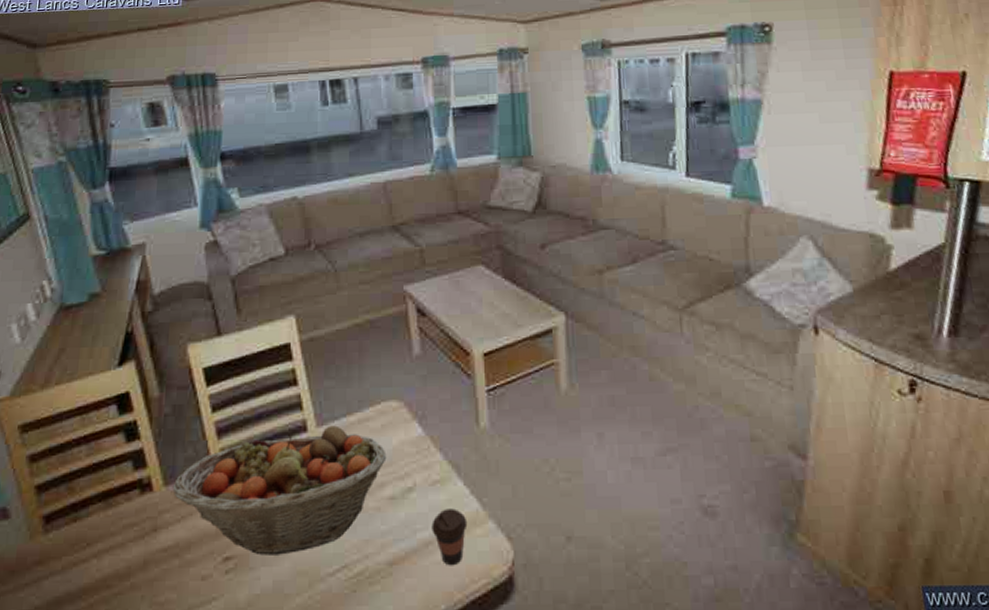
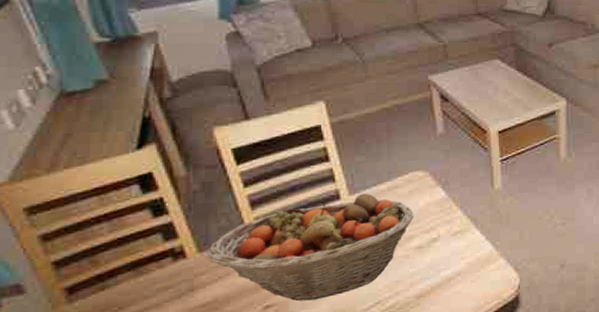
coffee cup: present [432,508,468,566] -> none [453,251,483,294]

